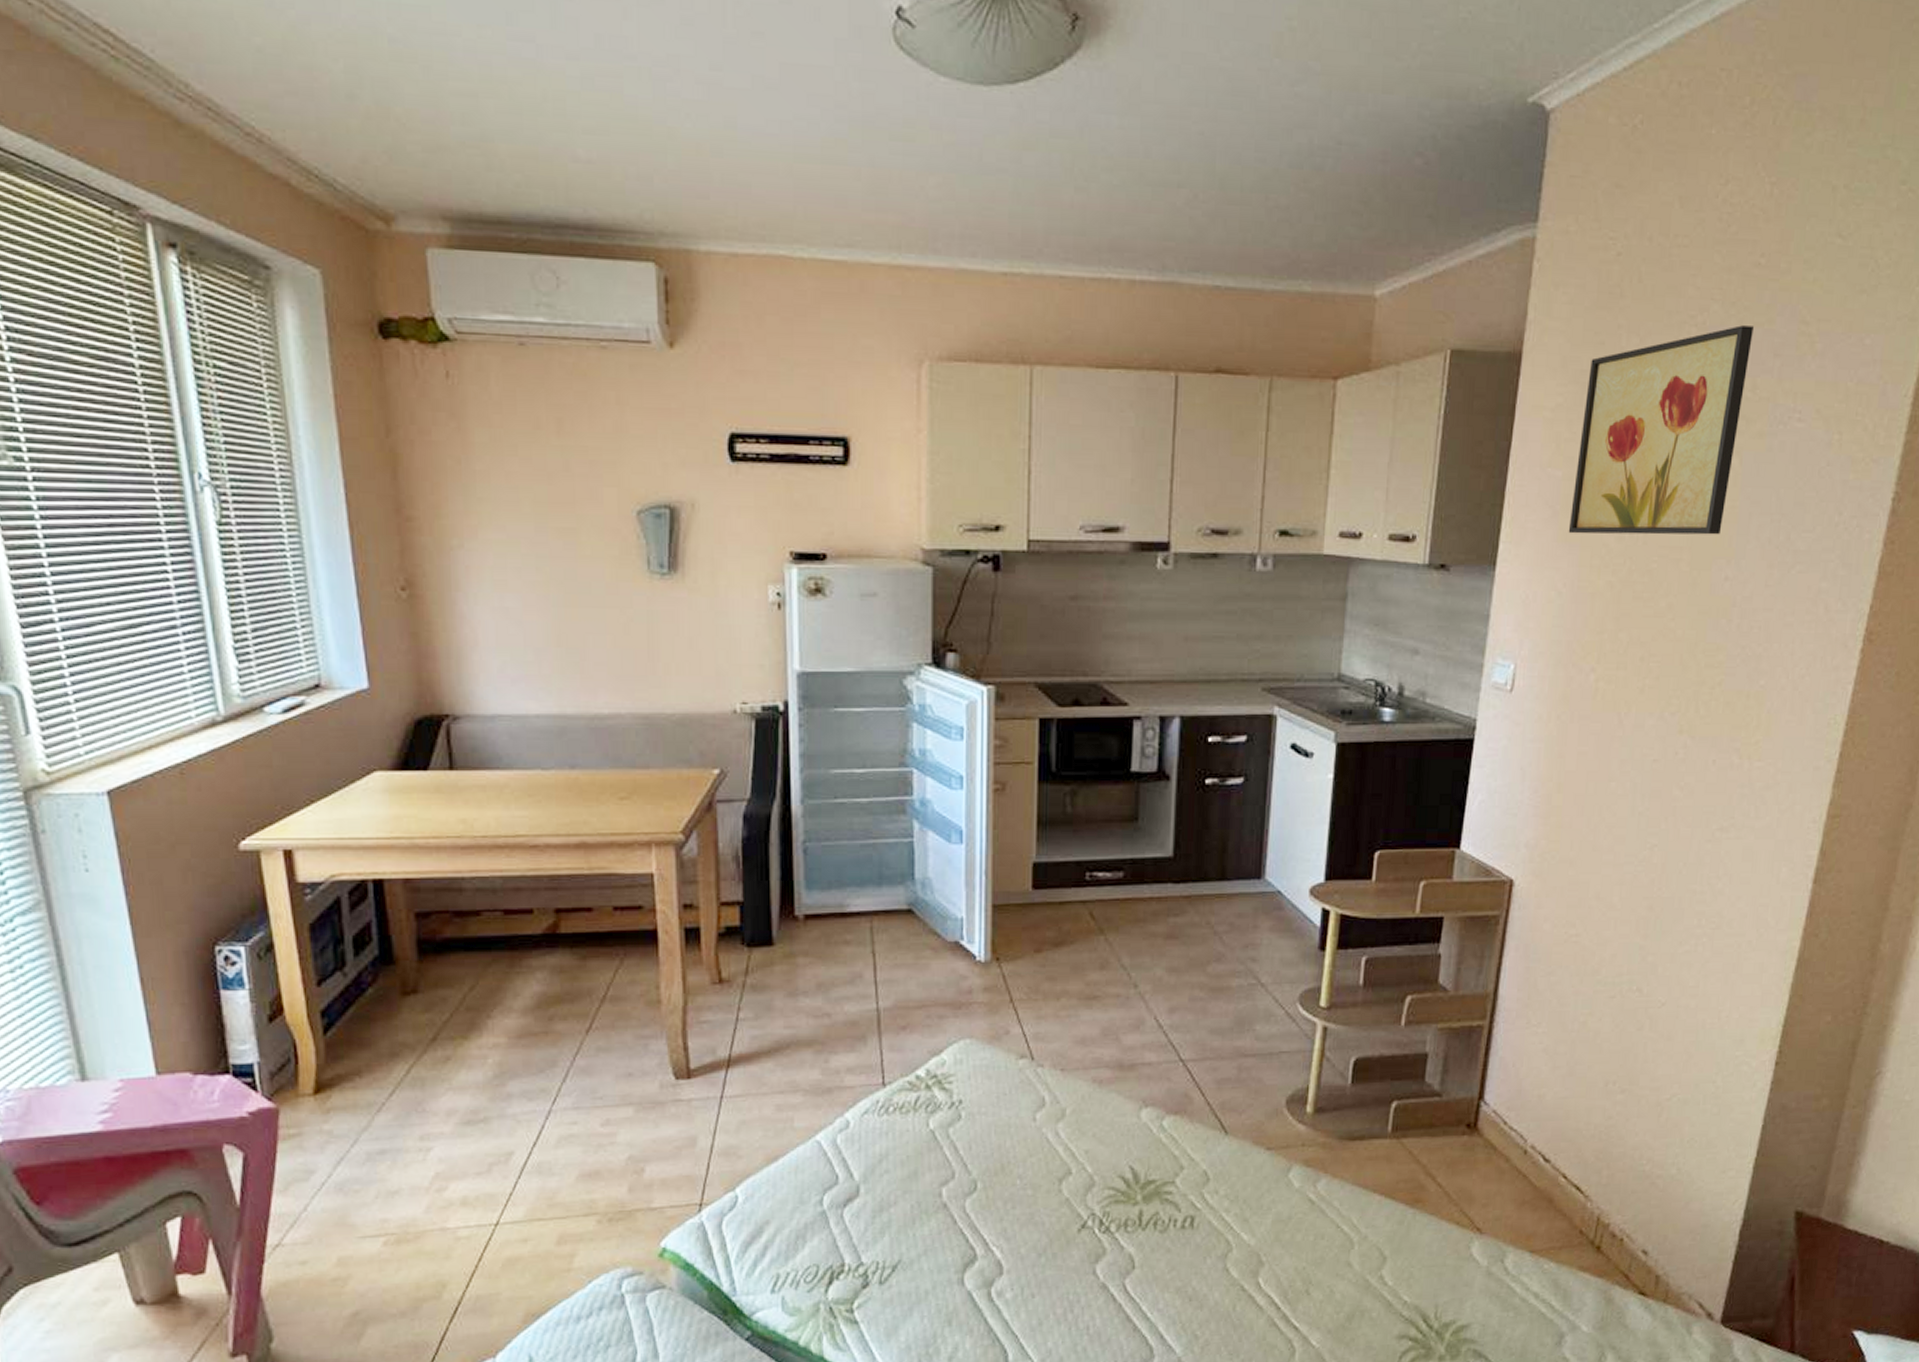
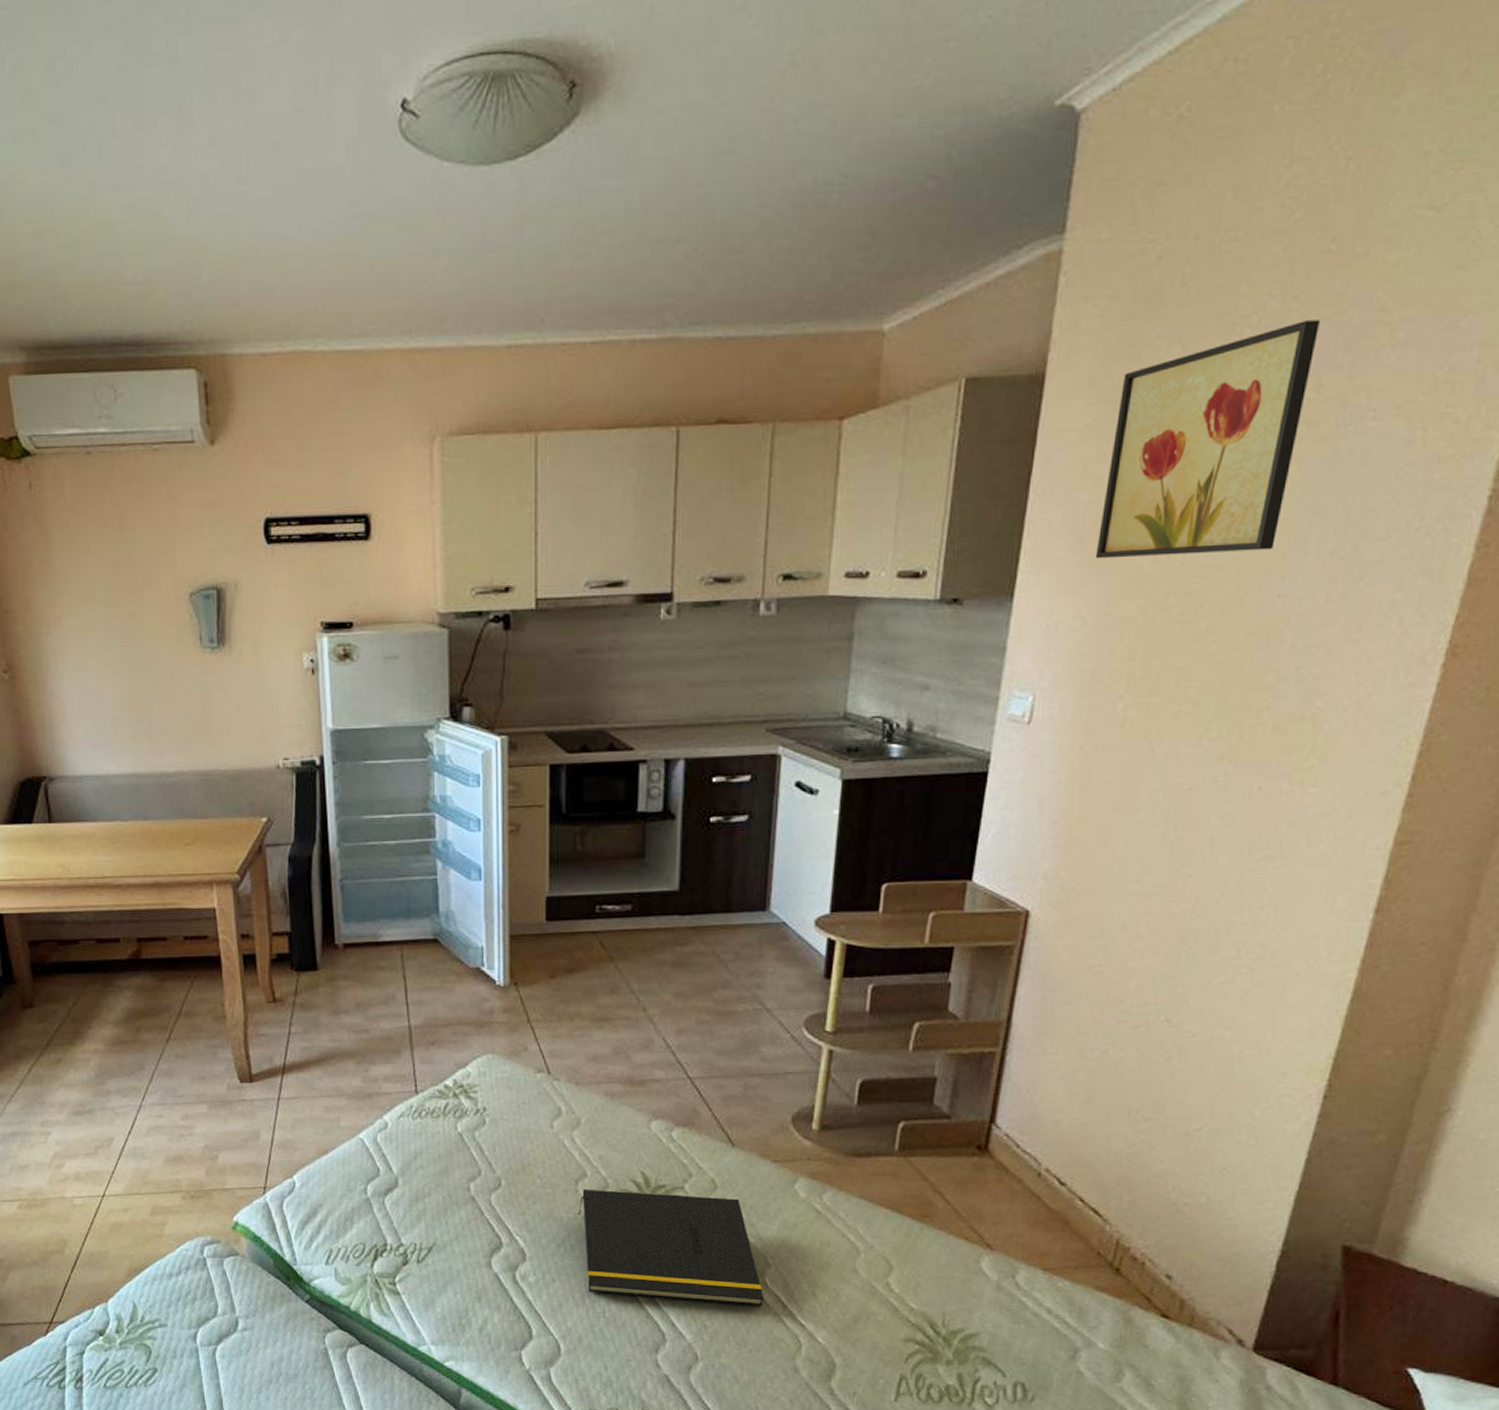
notepad: none [1061,1188,1257,1311] -> present [578,1189,764,1307]

